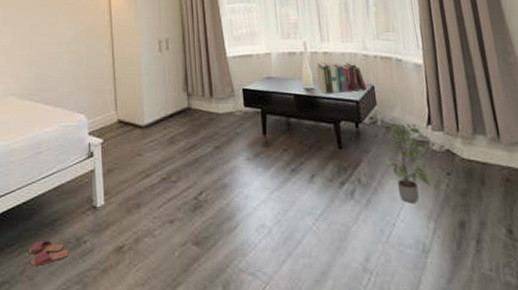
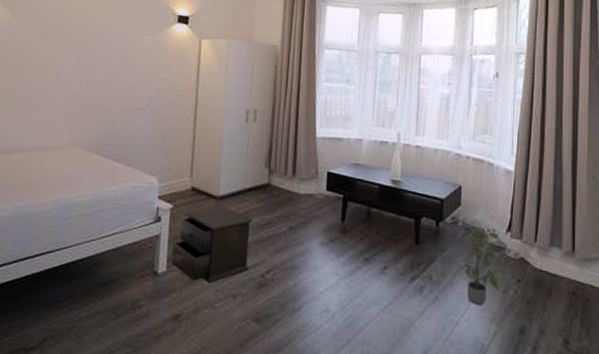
slippers: present [28,241,69,266] -> none [79,300,123,325]
nightstand: none [107,134,181,211] -> present [171,206,253,283]
books: present [316,62,367,93] -> none [406,155,454,190]

